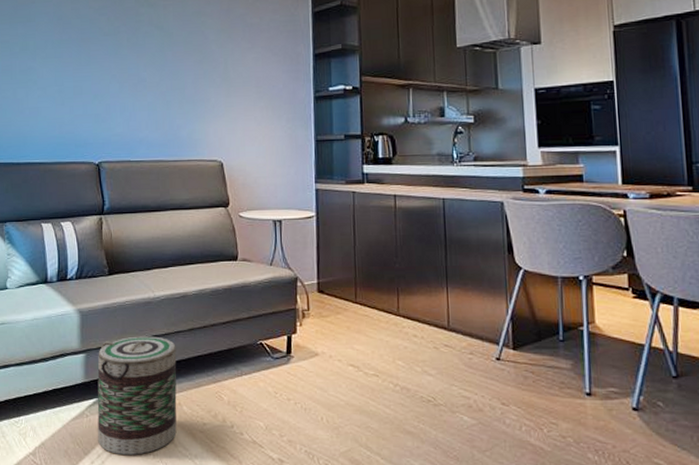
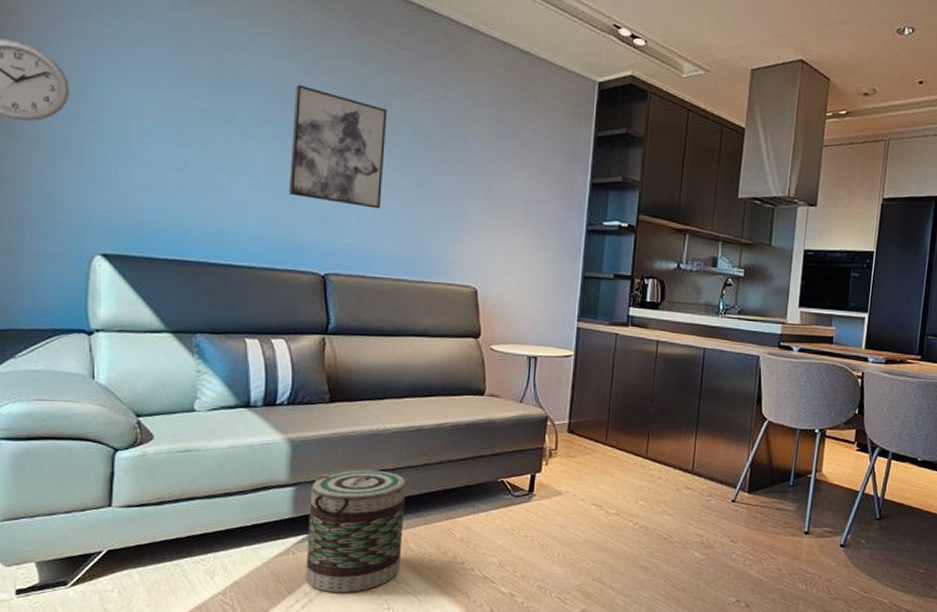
wall art: none [68,10,139,102] -> present [289,84,388,209]

